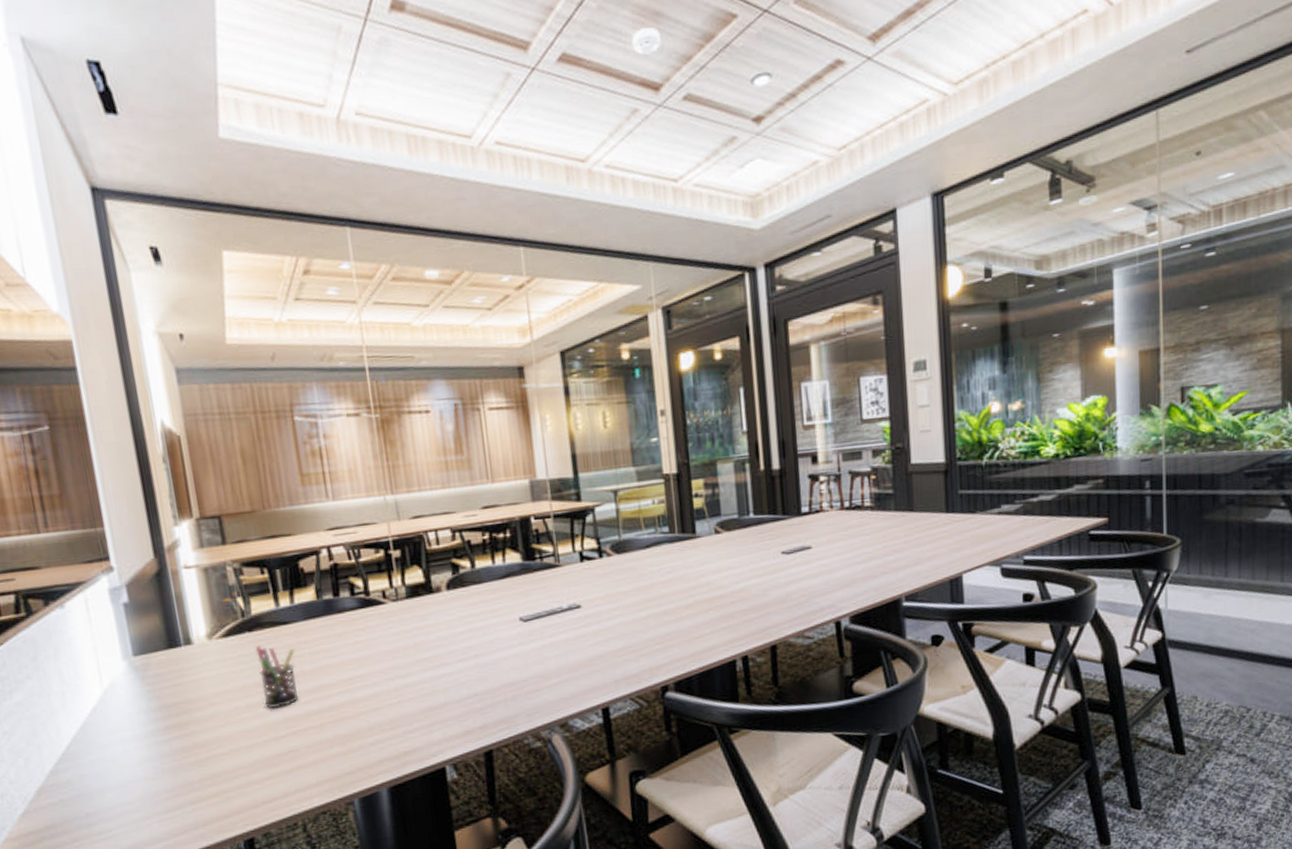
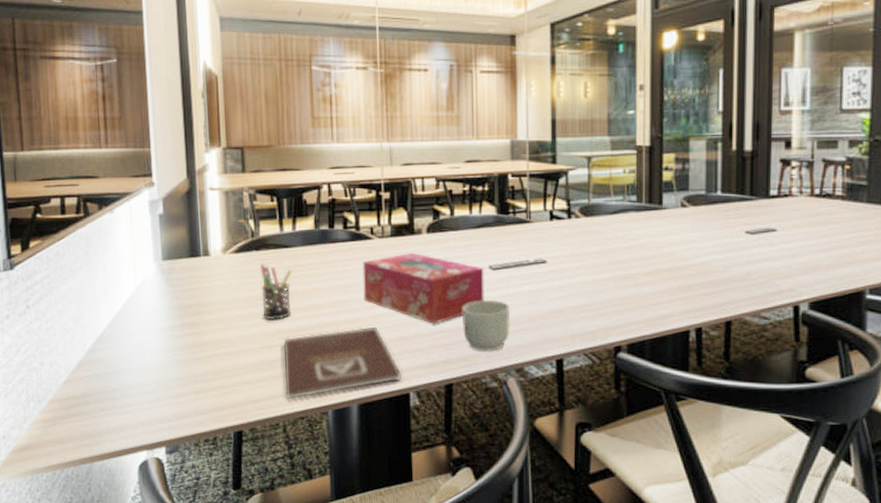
book: none [294,699,435,794] -> present [283,326,402,400]
tissue box: none [376,613,518,688] -> present [362,253,484,324]
mug: none [495,654,549,711] -> present [463,300,510,352]

